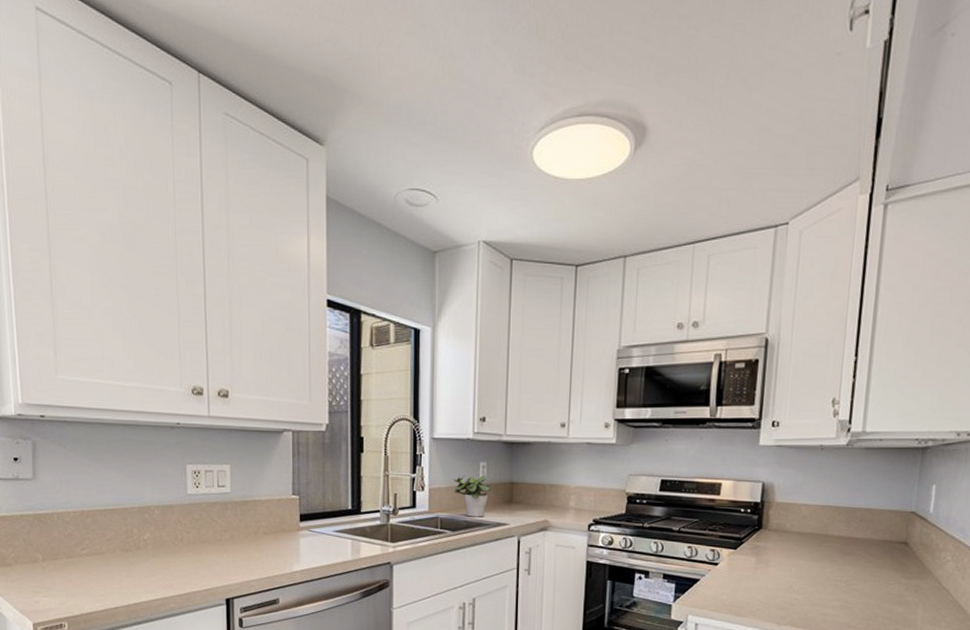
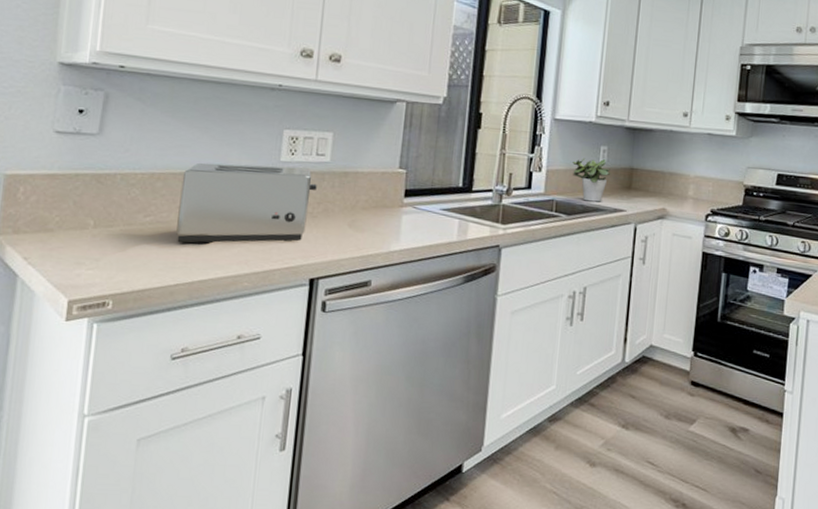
toaster: none [107,499,222,572] -> present [175,162,317,244]

